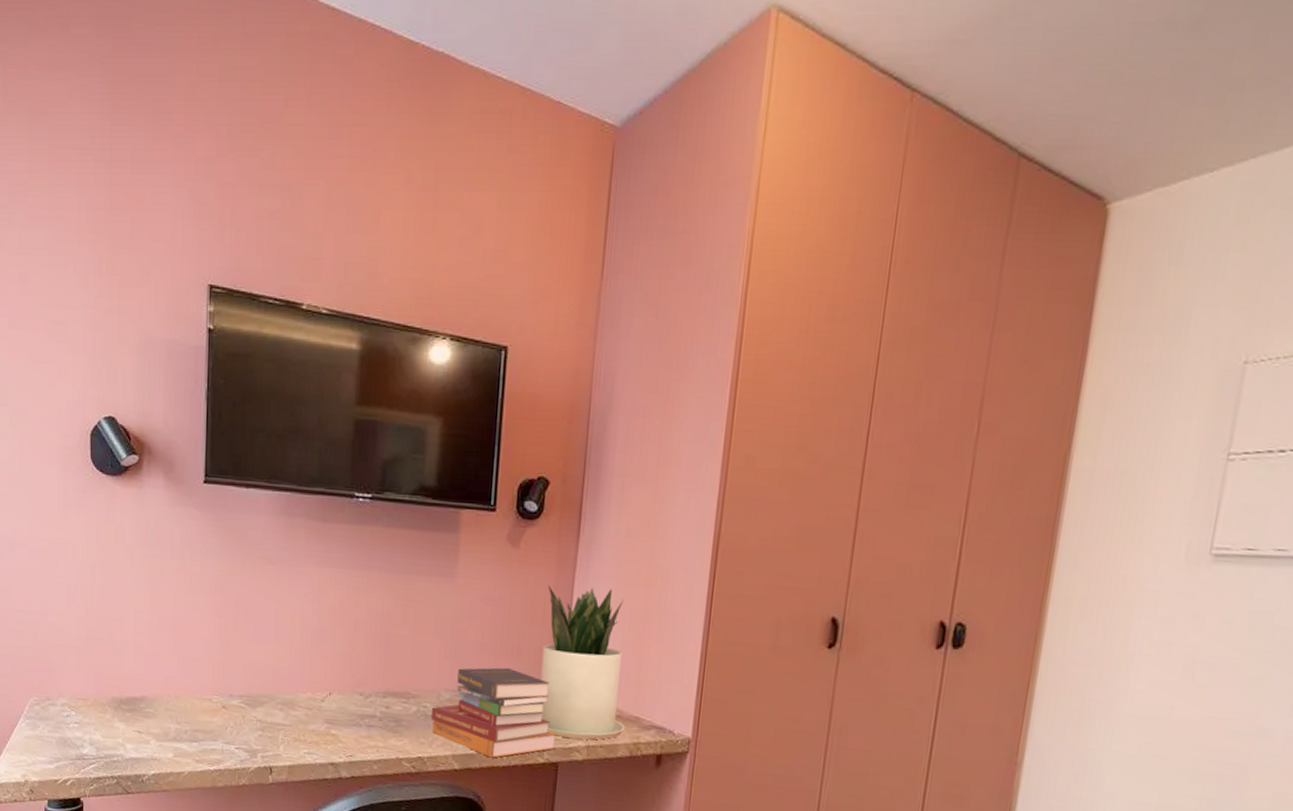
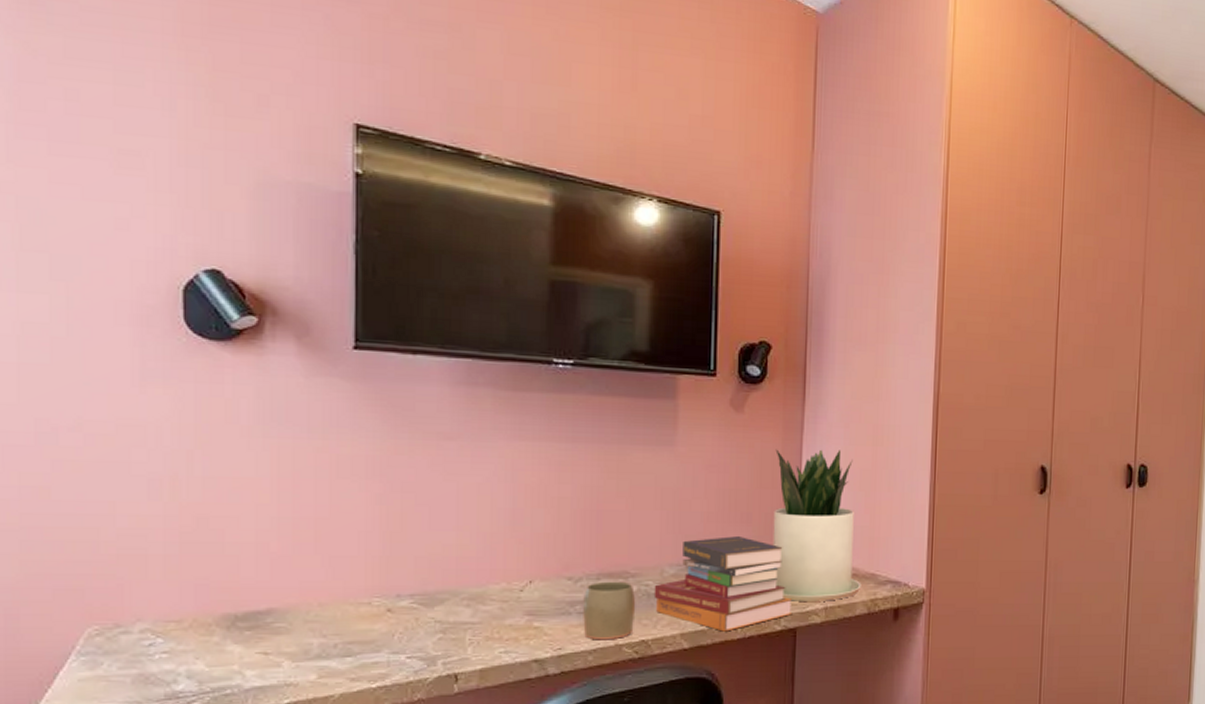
mug: none [370,699,415,753] -> present [583,581,636,640]

